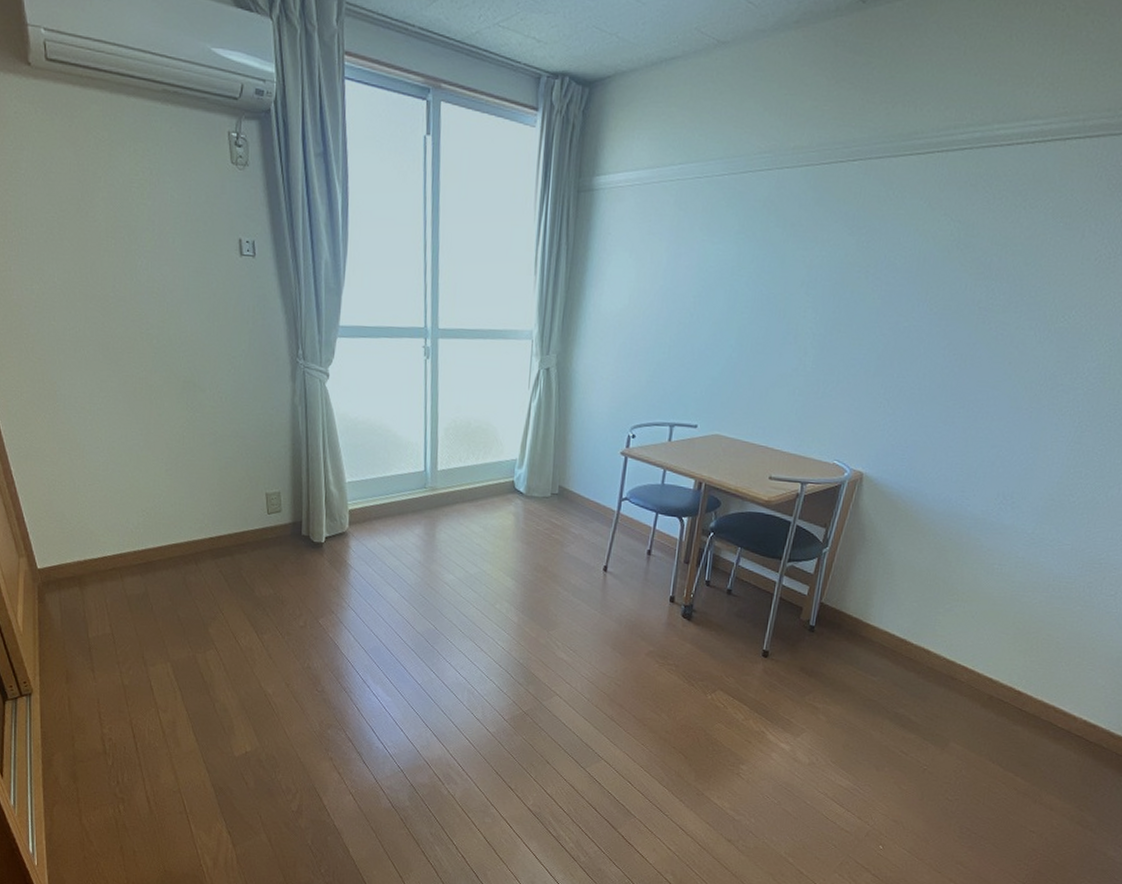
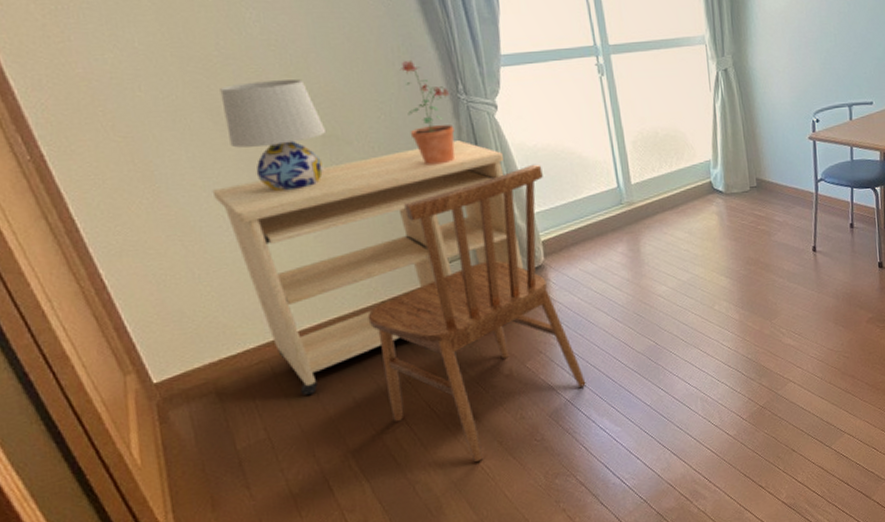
desk: none [95,402,330,605] -> present [212,140,524,395]
table lamp: none [111,324,187,426] -> present [220,79,327,192]
dining chair: none [197,435,367,697] -> present [367,164,586,463]
potted plant: none [252,320,291,423] -> present [399,59,456,165]

